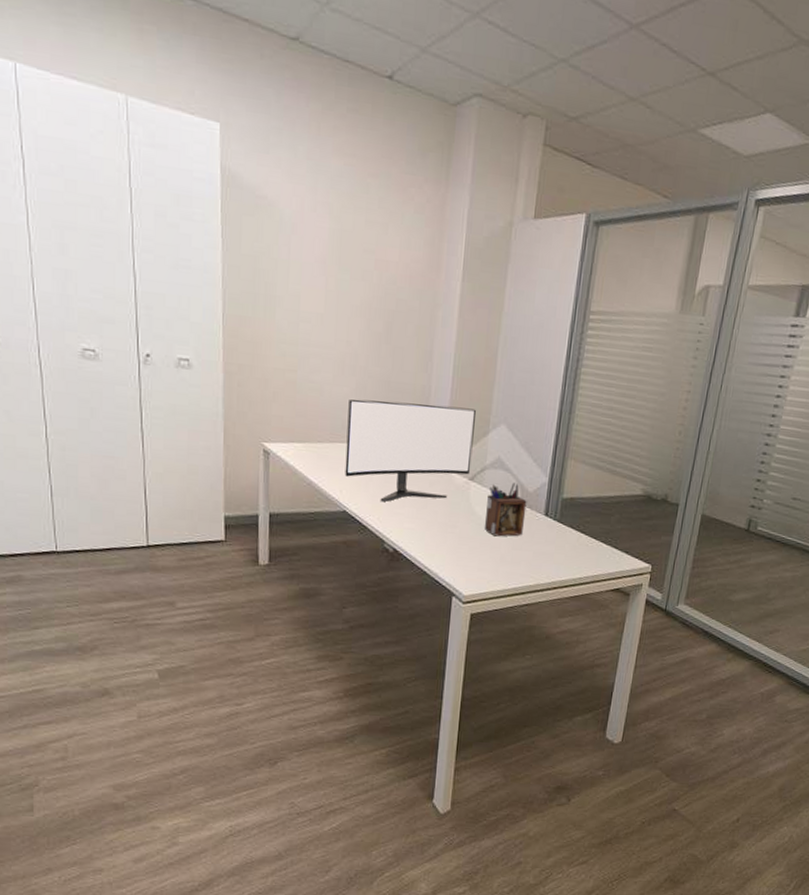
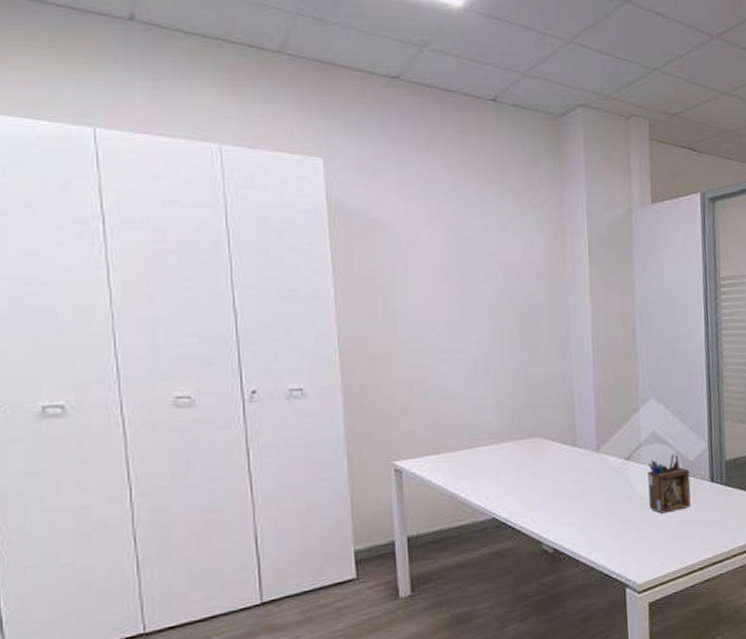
monitor: present [345,399,476,502] -> none [486,388,626,500]

